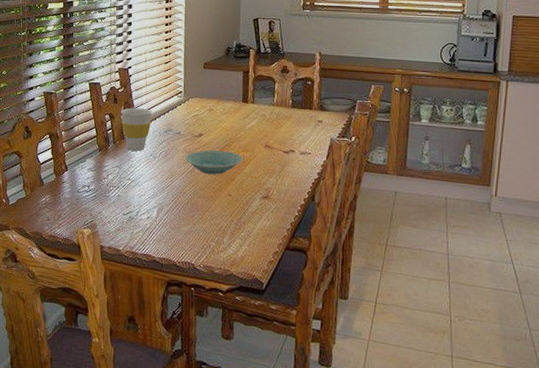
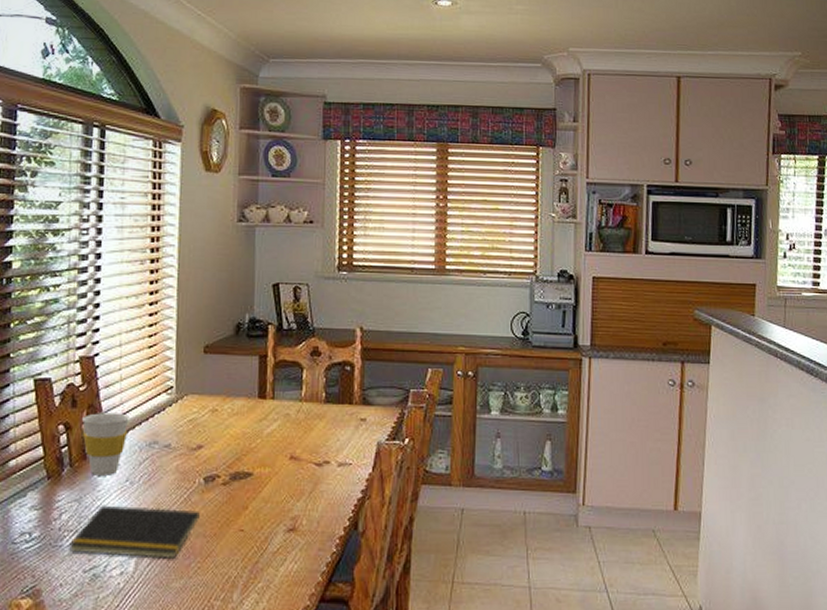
notepad: none [114,171,201,211] -> present [69,505,200,559]
bowl: present [185,150,243,175] -> none [177,467,260,502]

